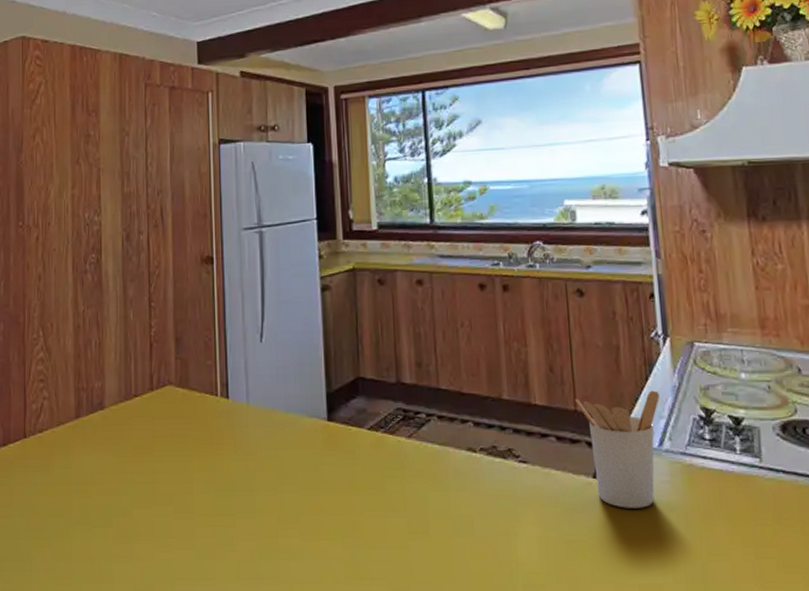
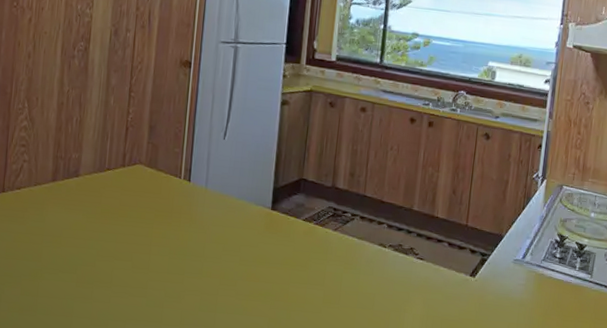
utensil holder: present [575,390,660,509] -> none [467,217,530,302]

